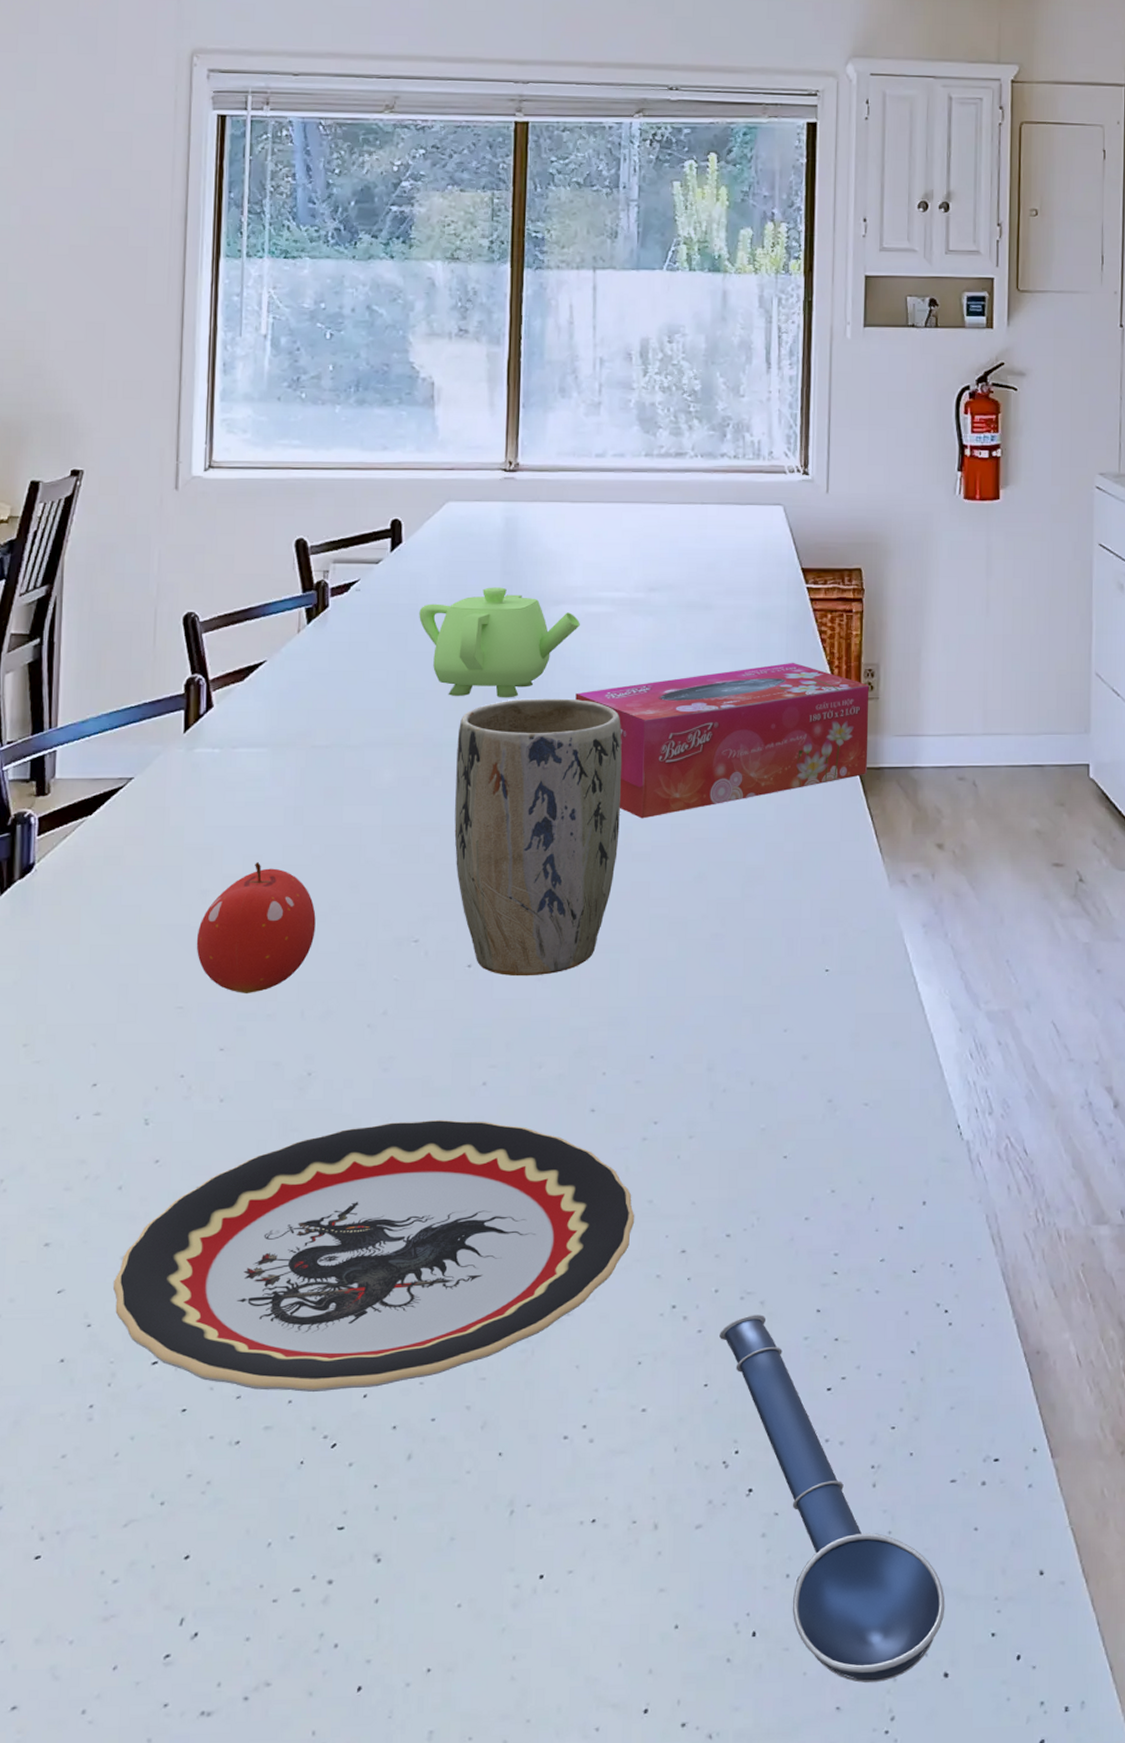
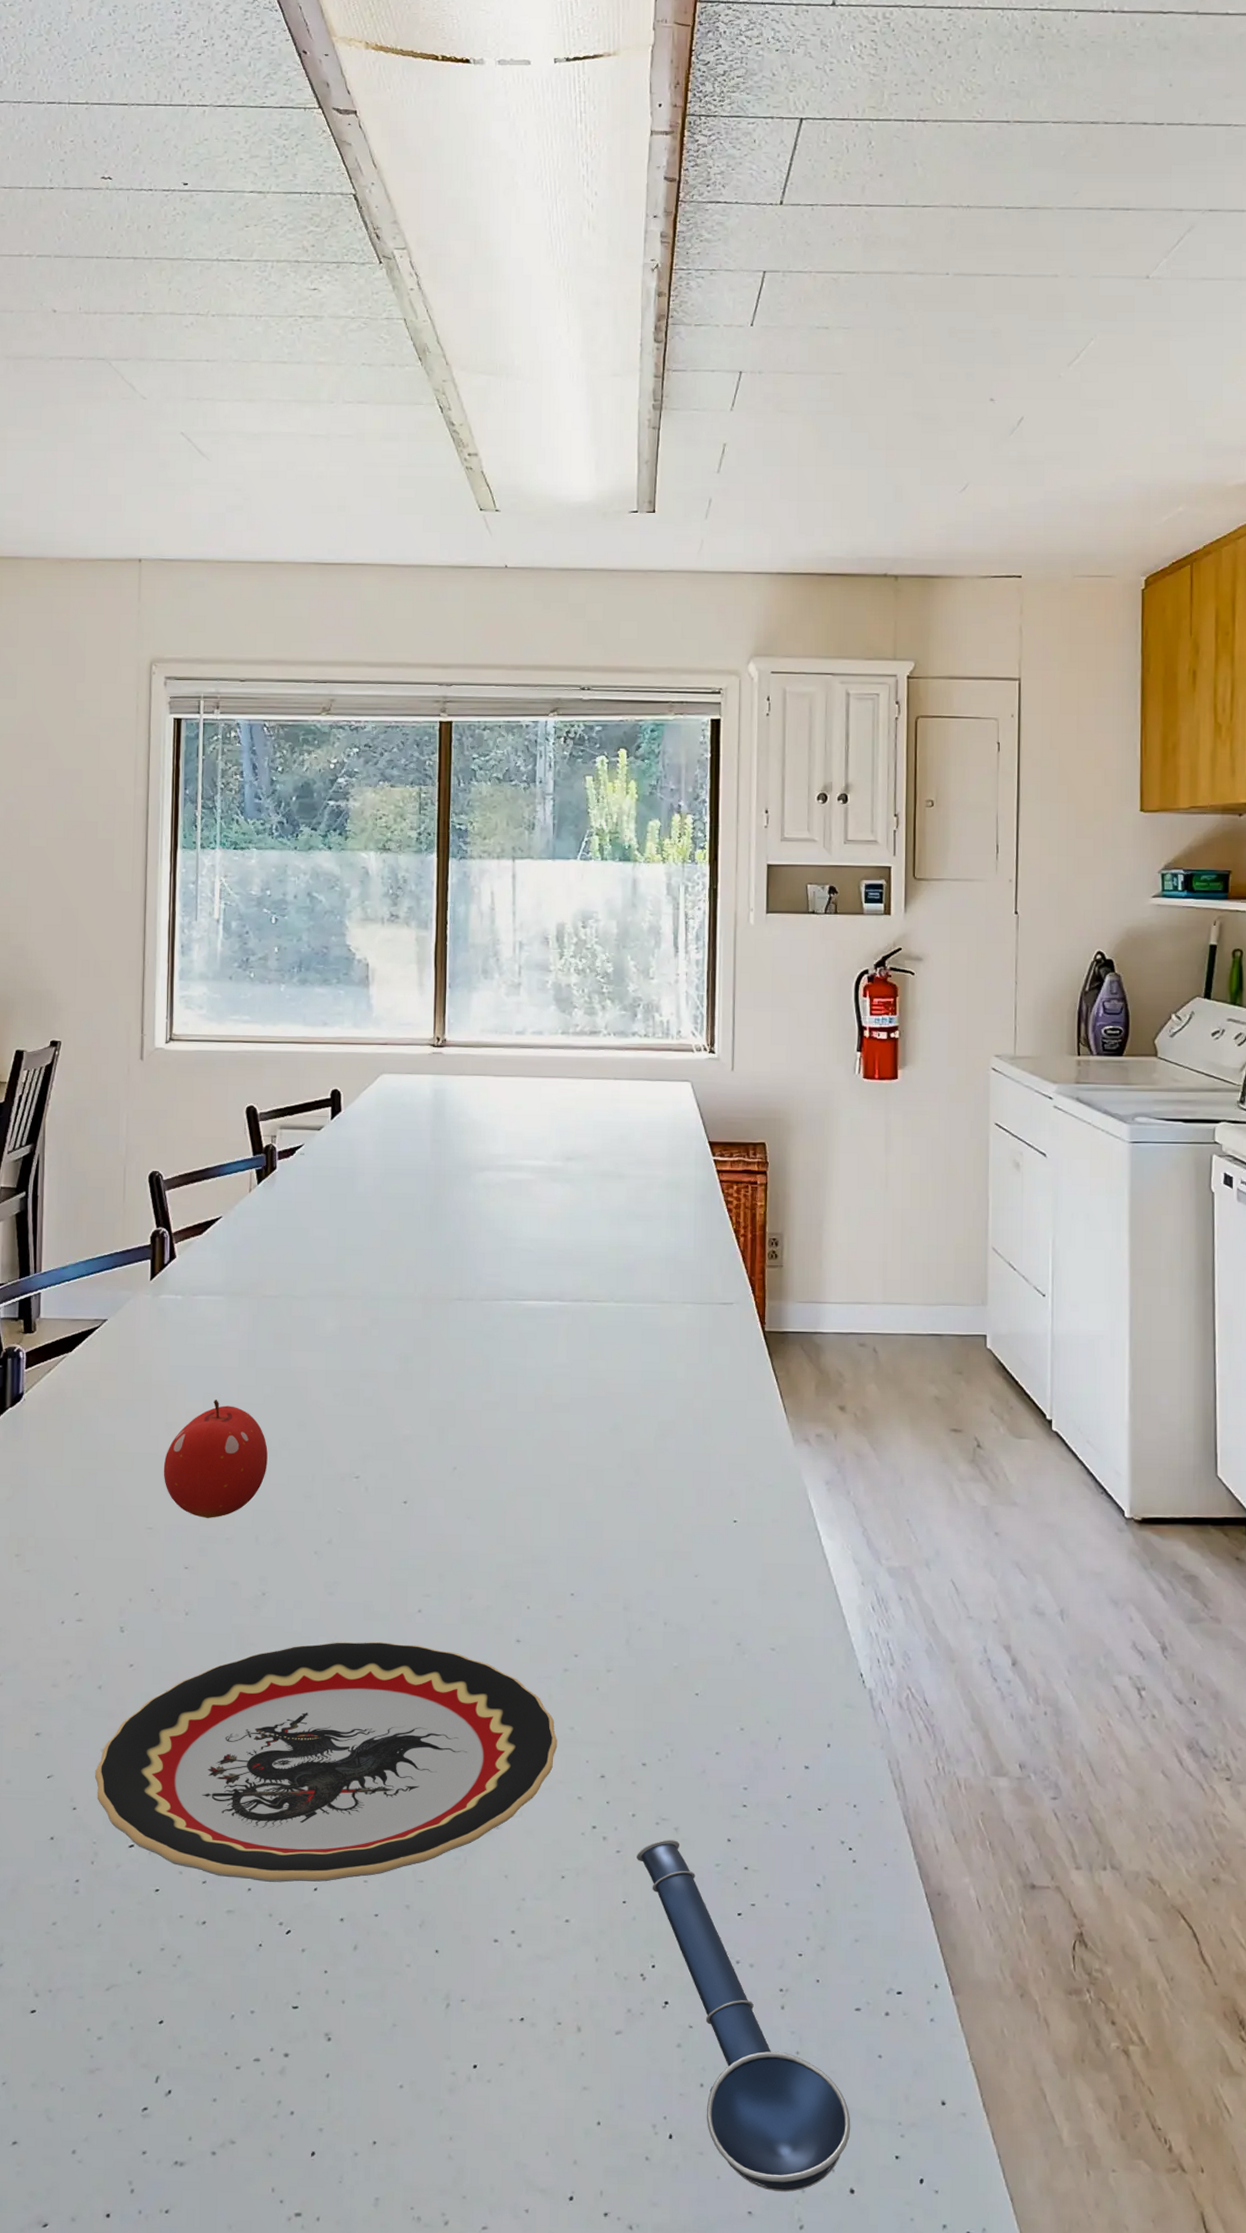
teapot: present [419,587,580,698] -> none [357,1154,503,1257]
plant pot: present [454,698,623,977] -> none [390,1258,543,1514]
tissue box: present [575,662,870,819] -> none [499,1230,774,1373]

